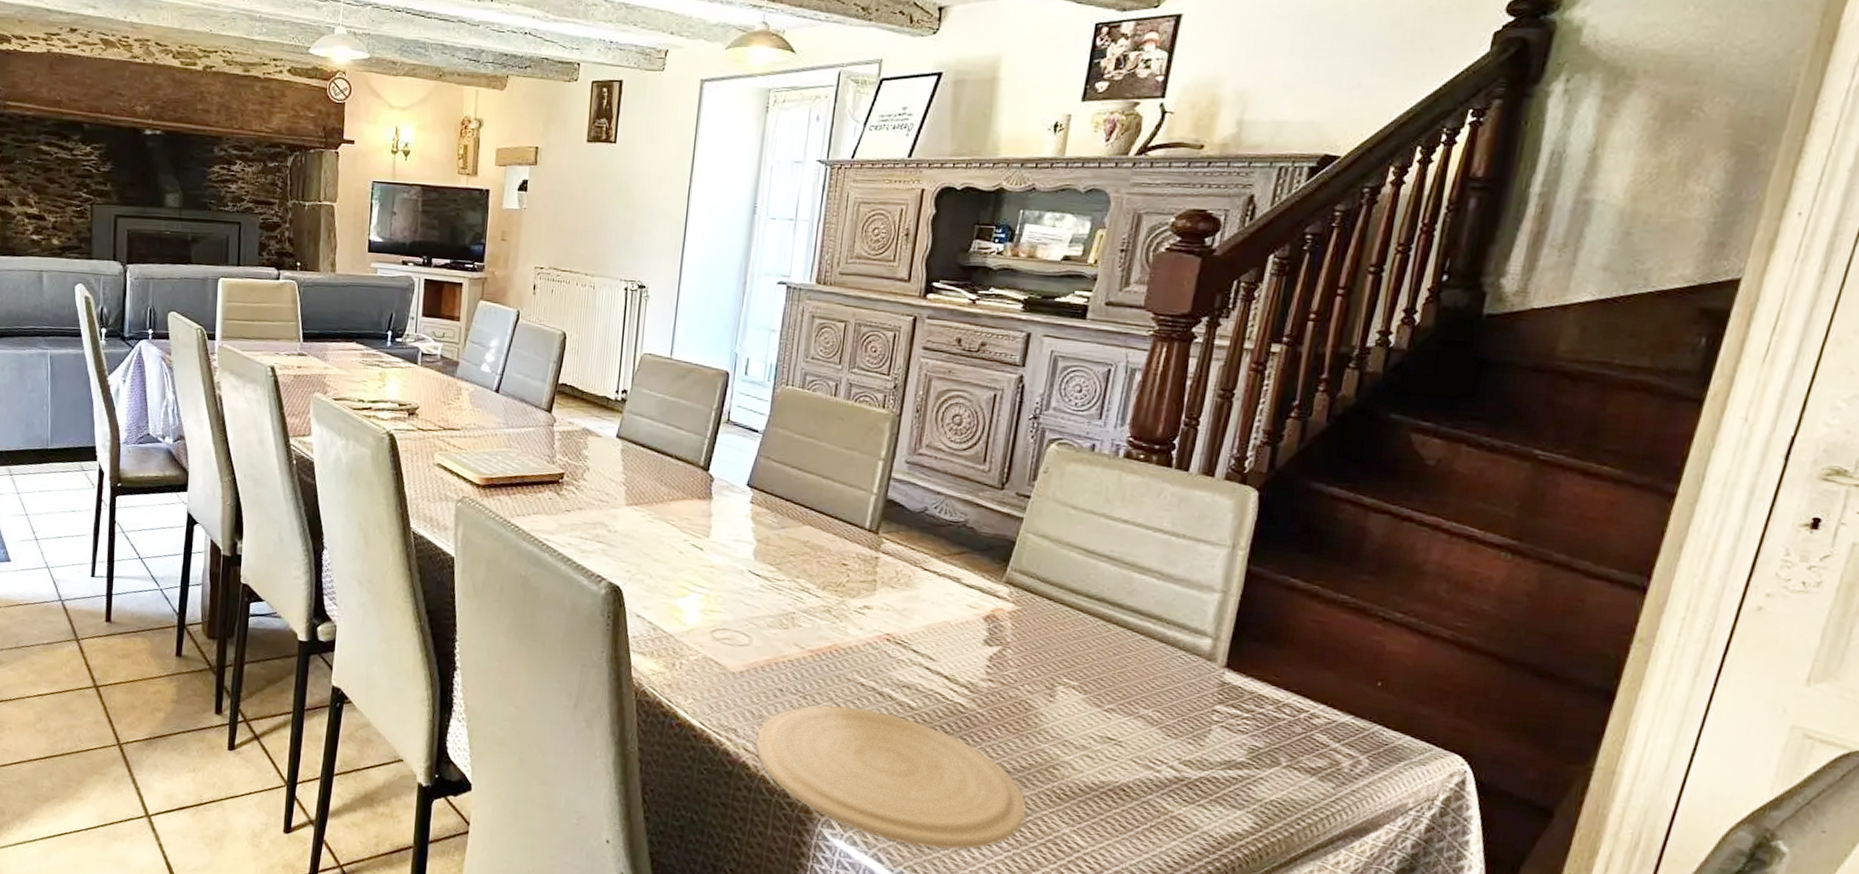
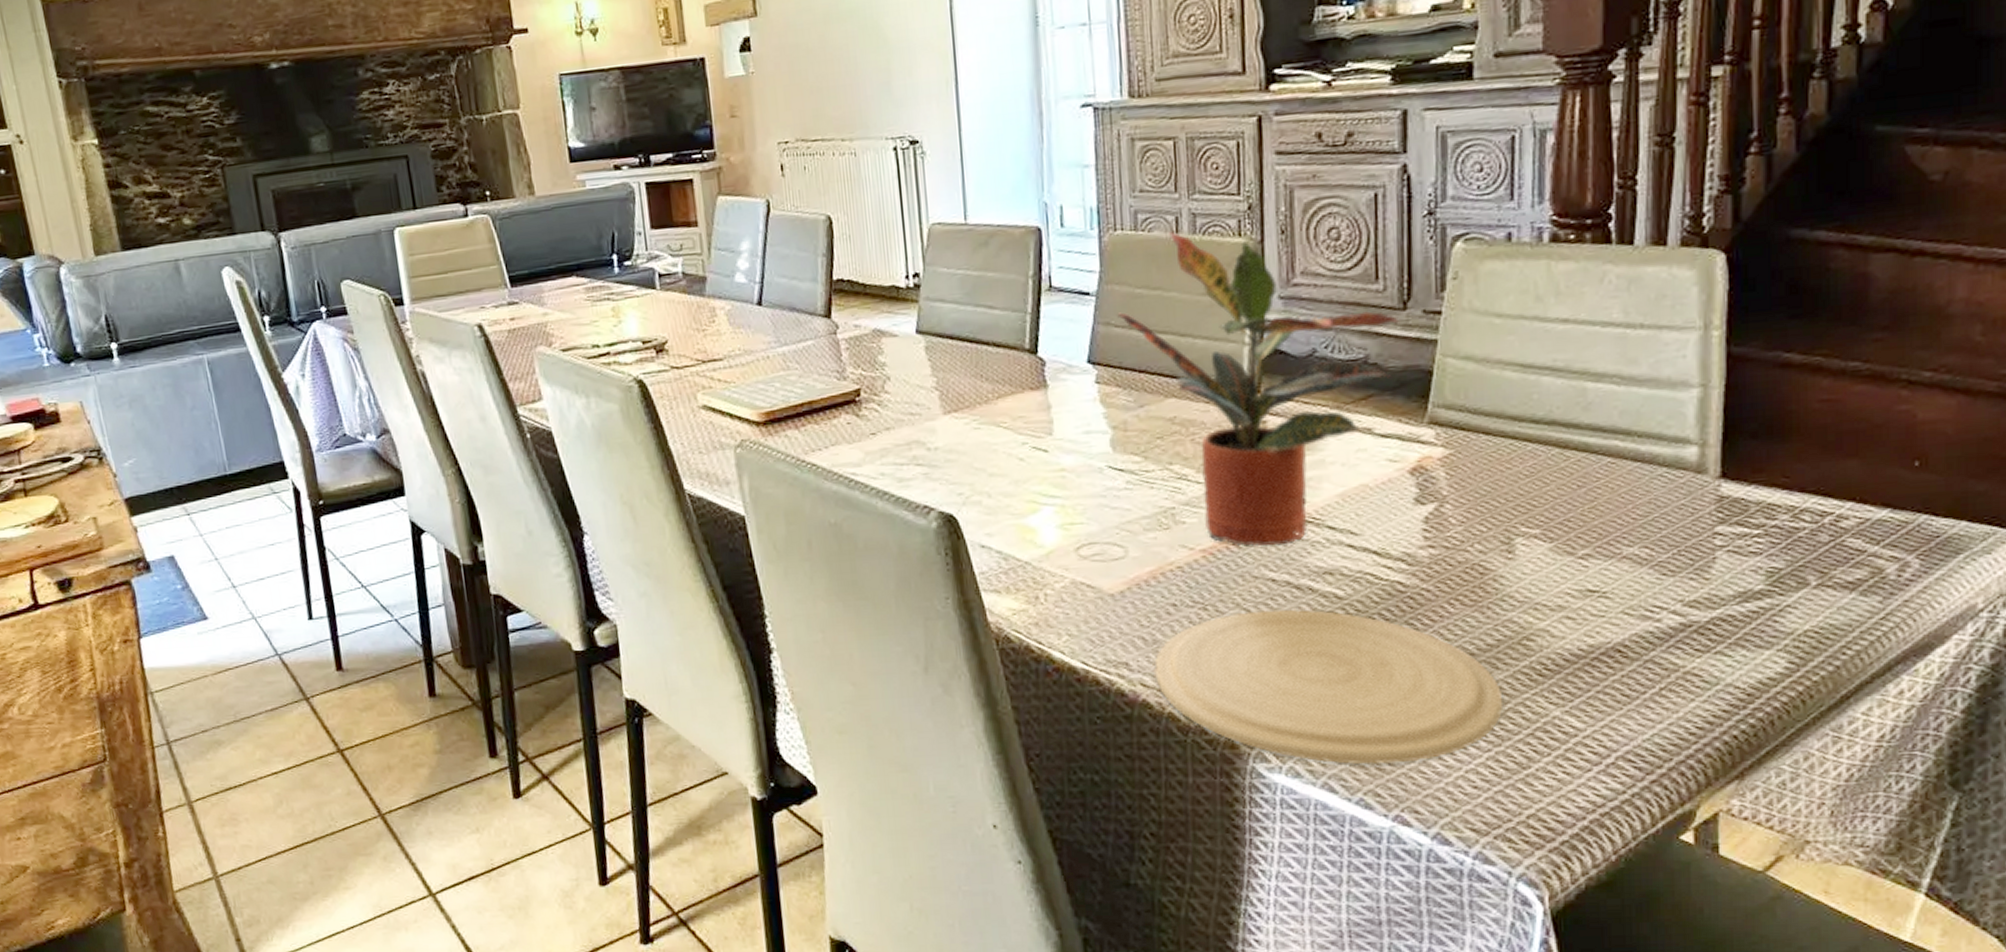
potted plant: none [777,395,997,659] -> present [1117,232,1401,547]

